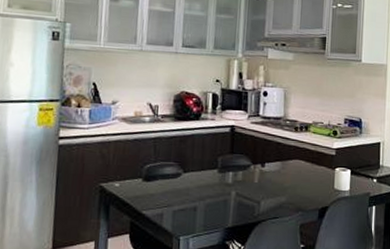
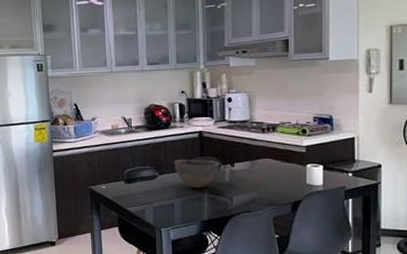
bowl: none [201,156,249,190] -> present [174,160,219,188]

